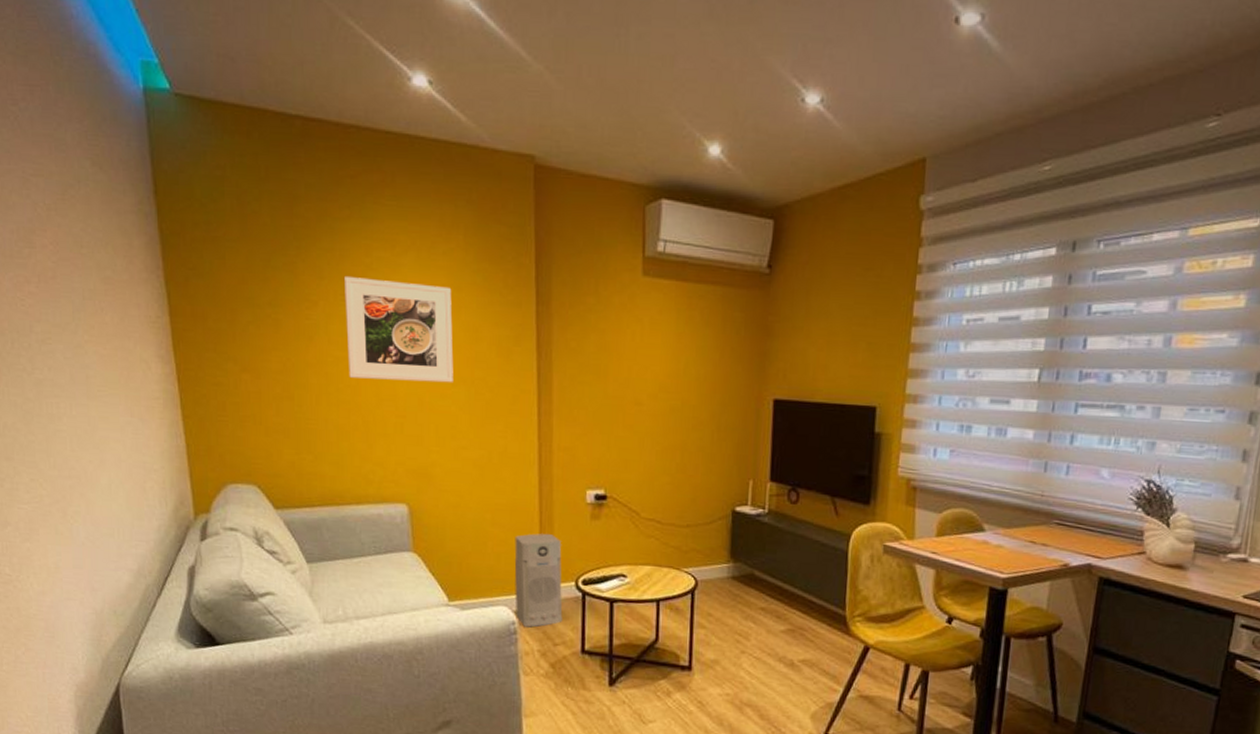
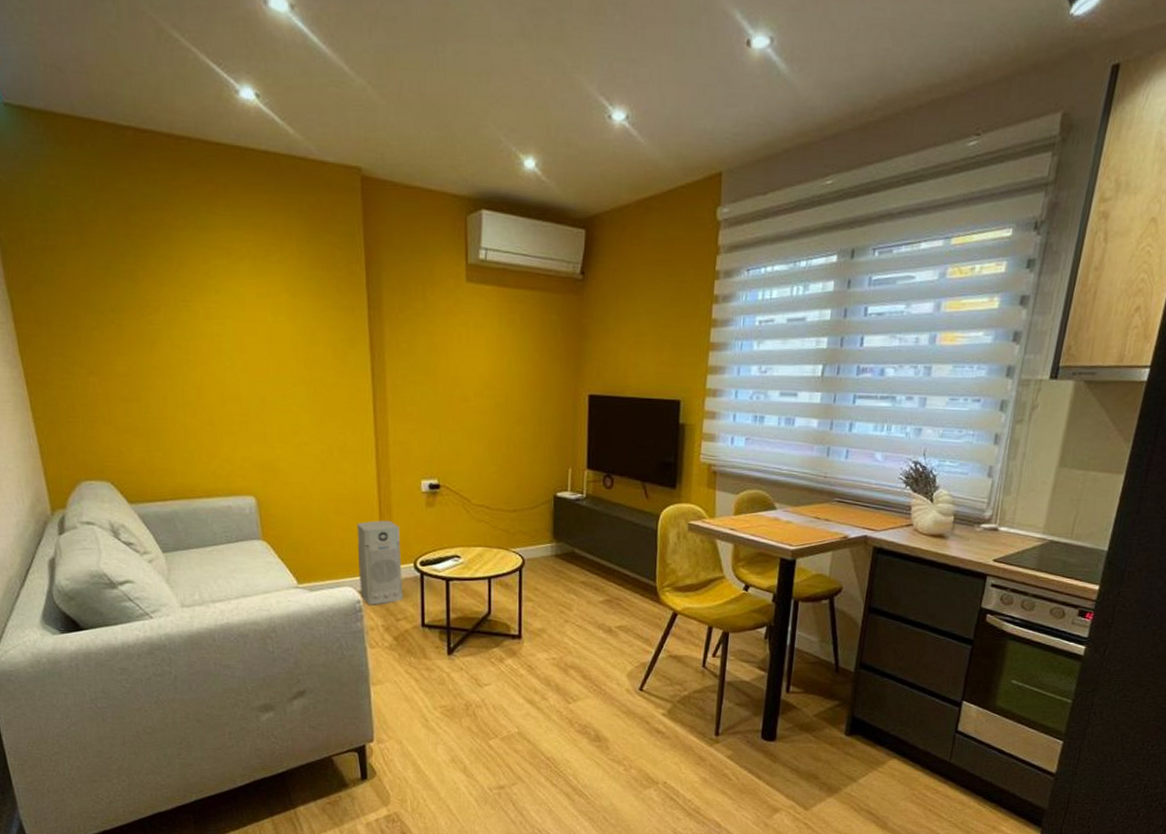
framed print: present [345,277,454,383] -> none [184,284,293,384]

